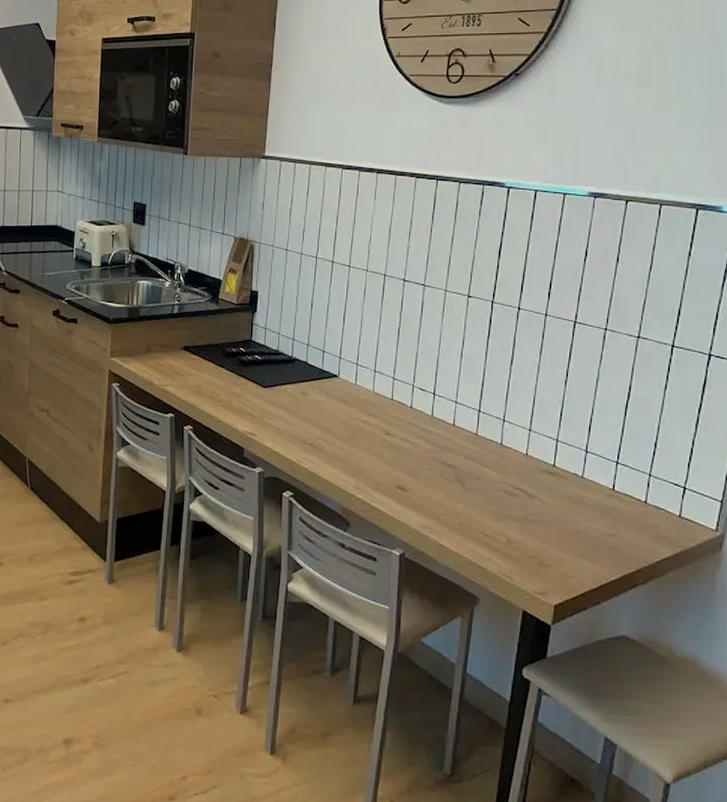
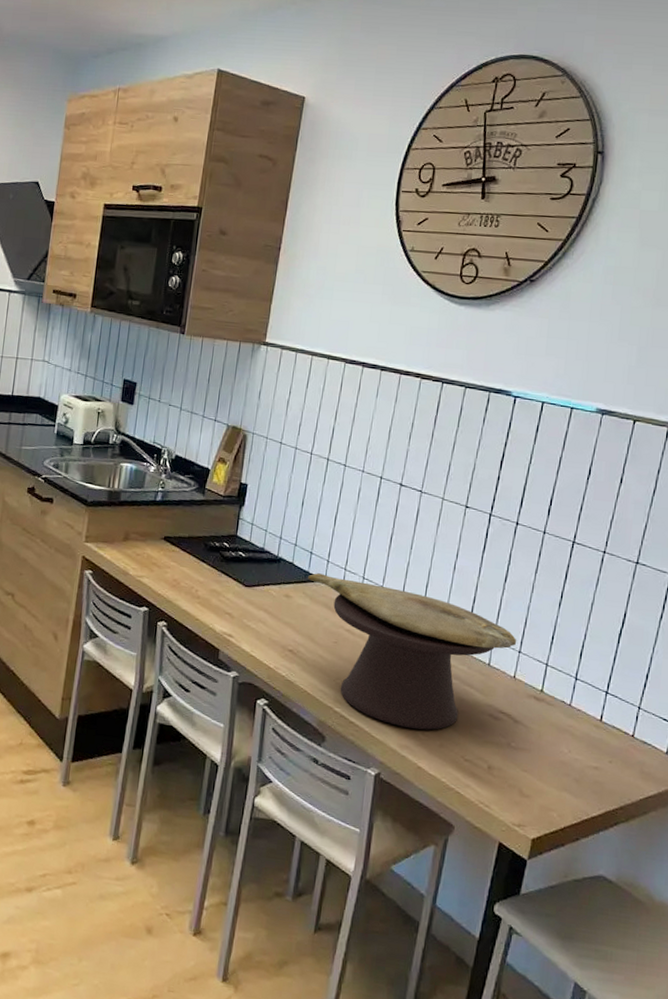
decorative bowl: none [322,370,527,510] -> present [308,573,517,730]

